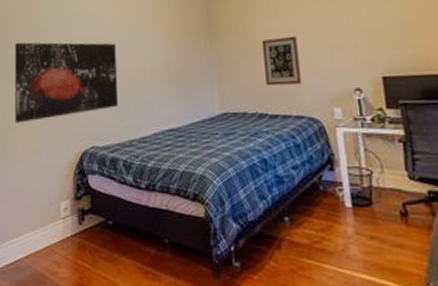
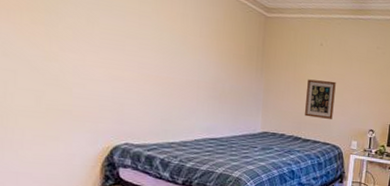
wall art: present [14,42,119,124] -> none [17,17,161,111]

